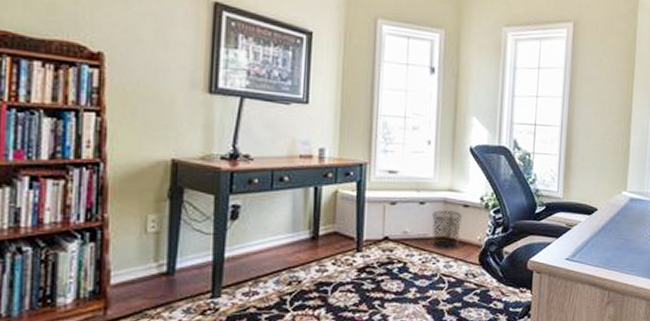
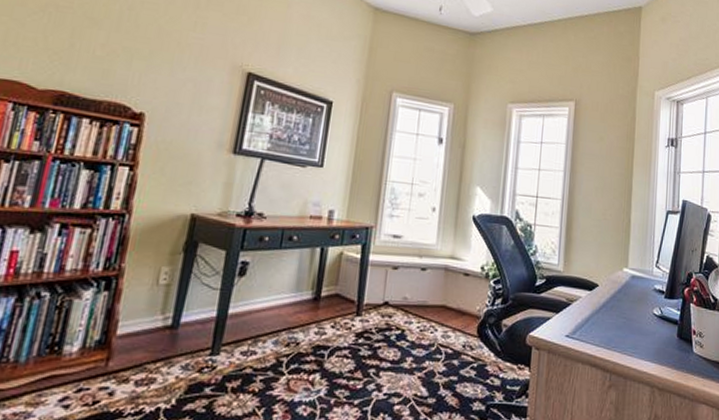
waste bin: present [432,209,463,250] -> none [431,277,463,319]

